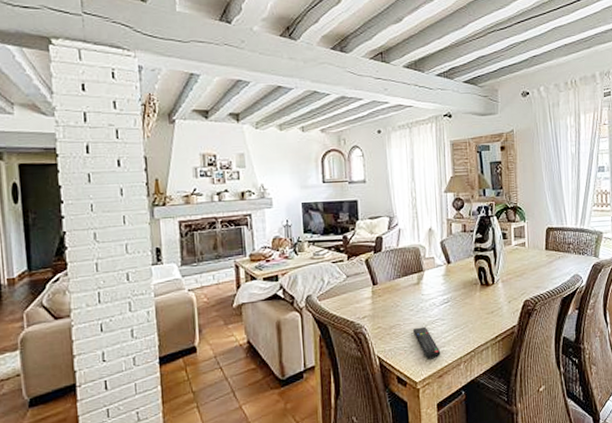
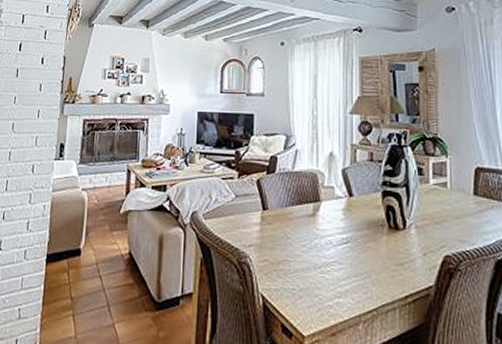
remote control: present [413,326,441,359] -> none [304,268,336,311]

